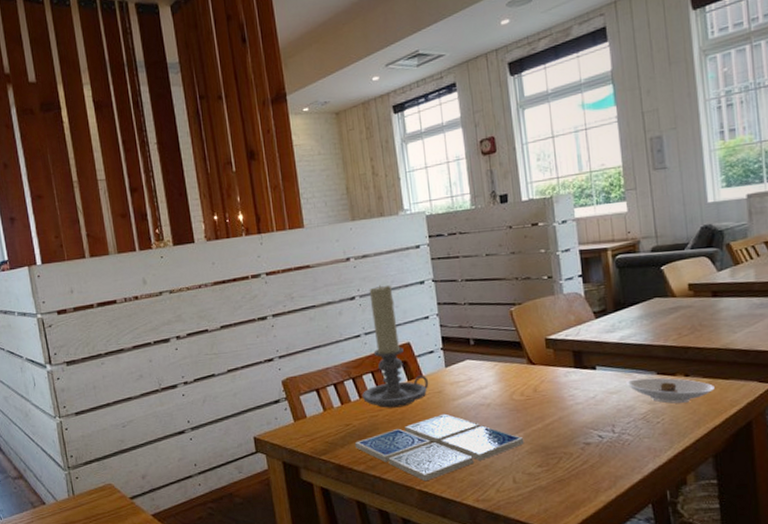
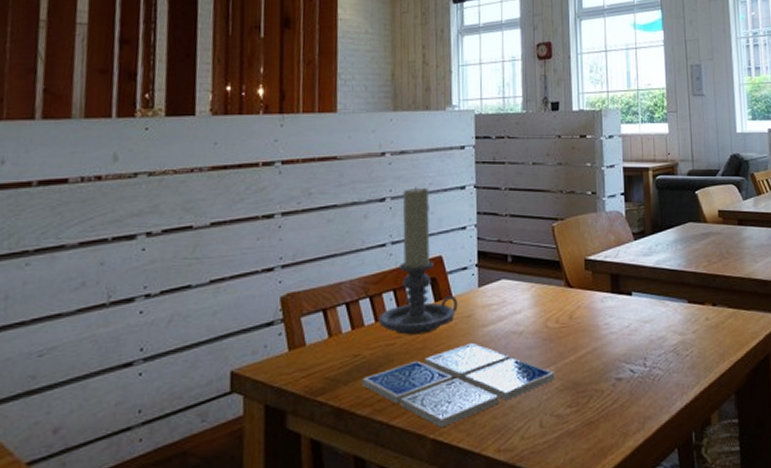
saucer: present [625,377,715,404] -> none [659,306,738,335]

